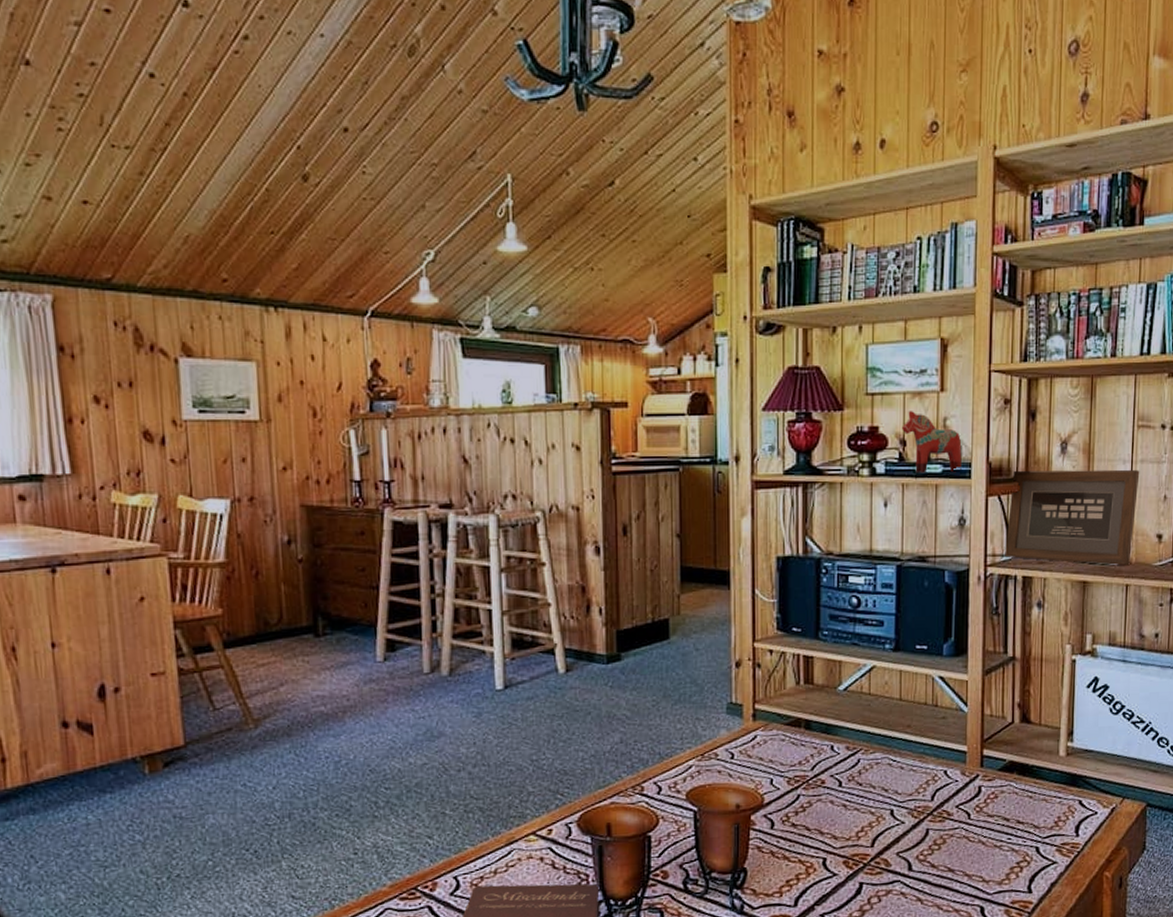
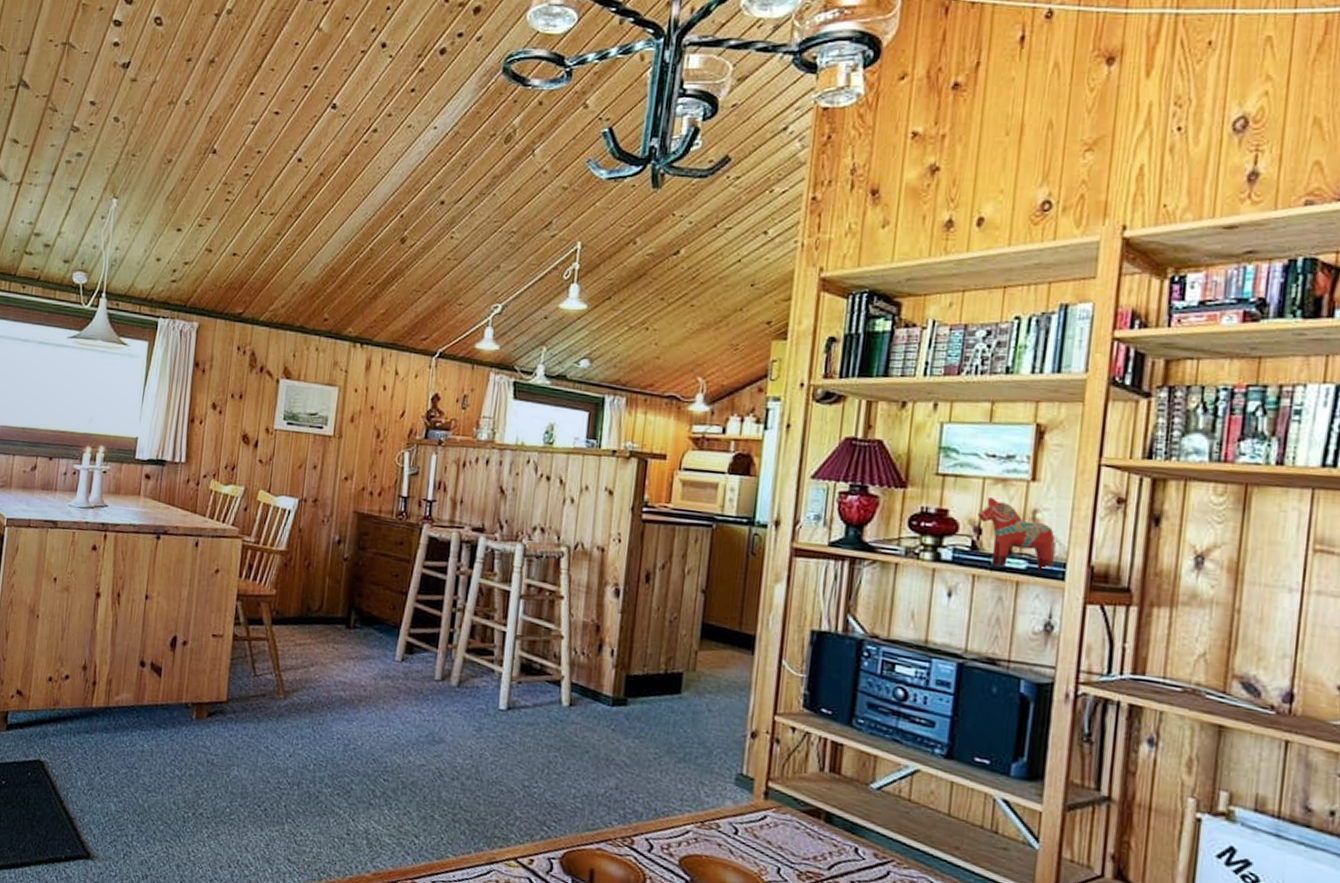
picture frame: present [1005,469,1140,566] -> none [1105,579,1315,718]

